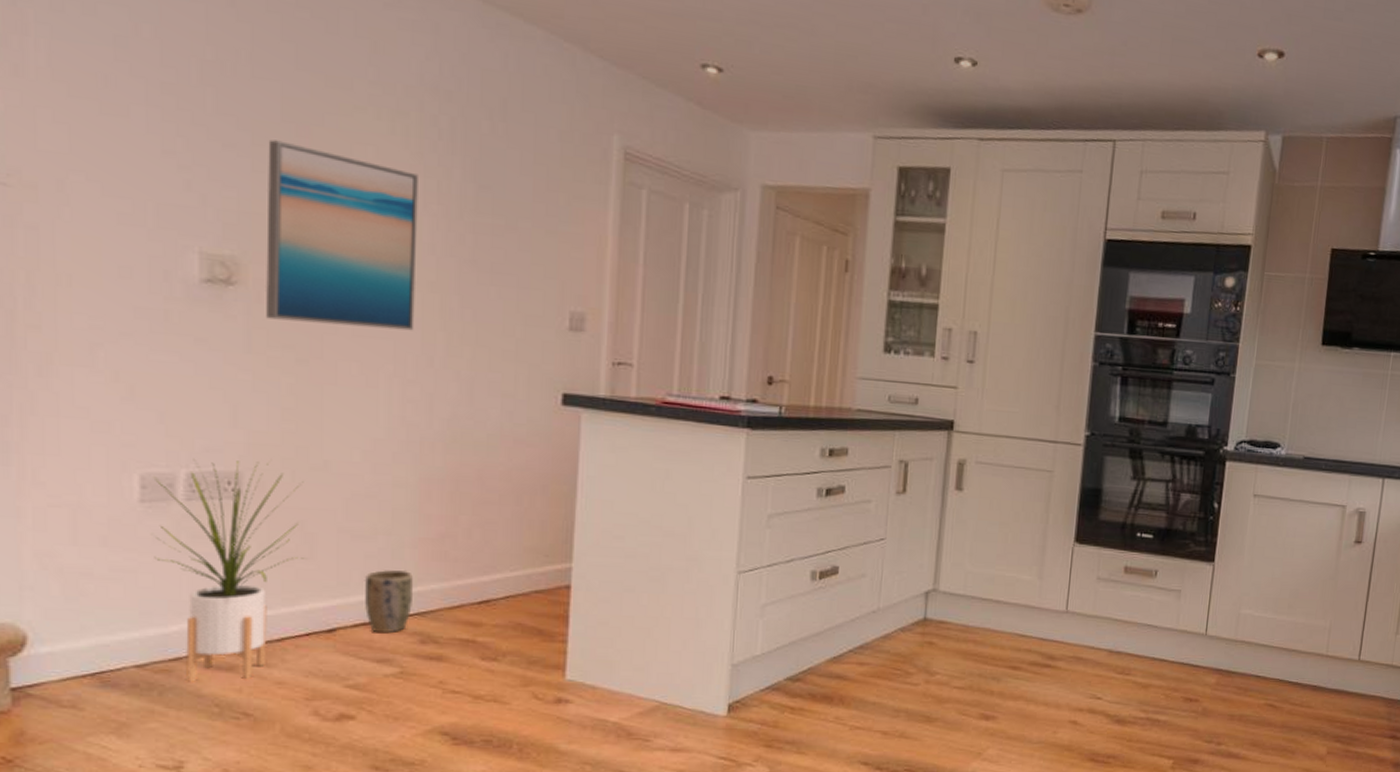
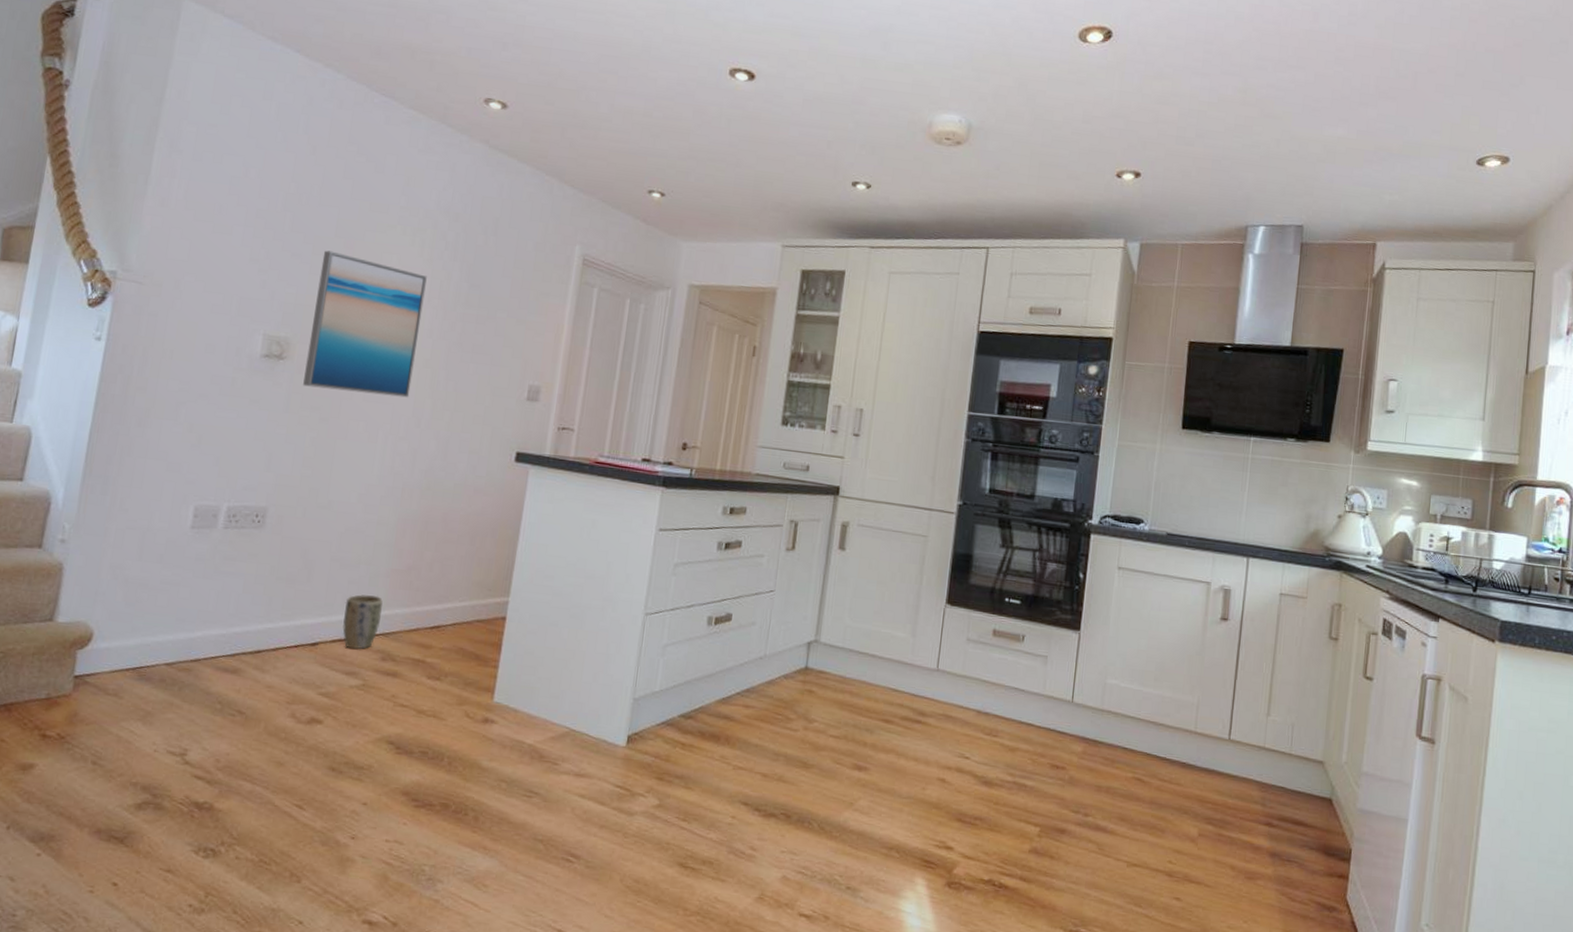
house plant: present [154,458,304,682] -> none [194,494,311,682]

